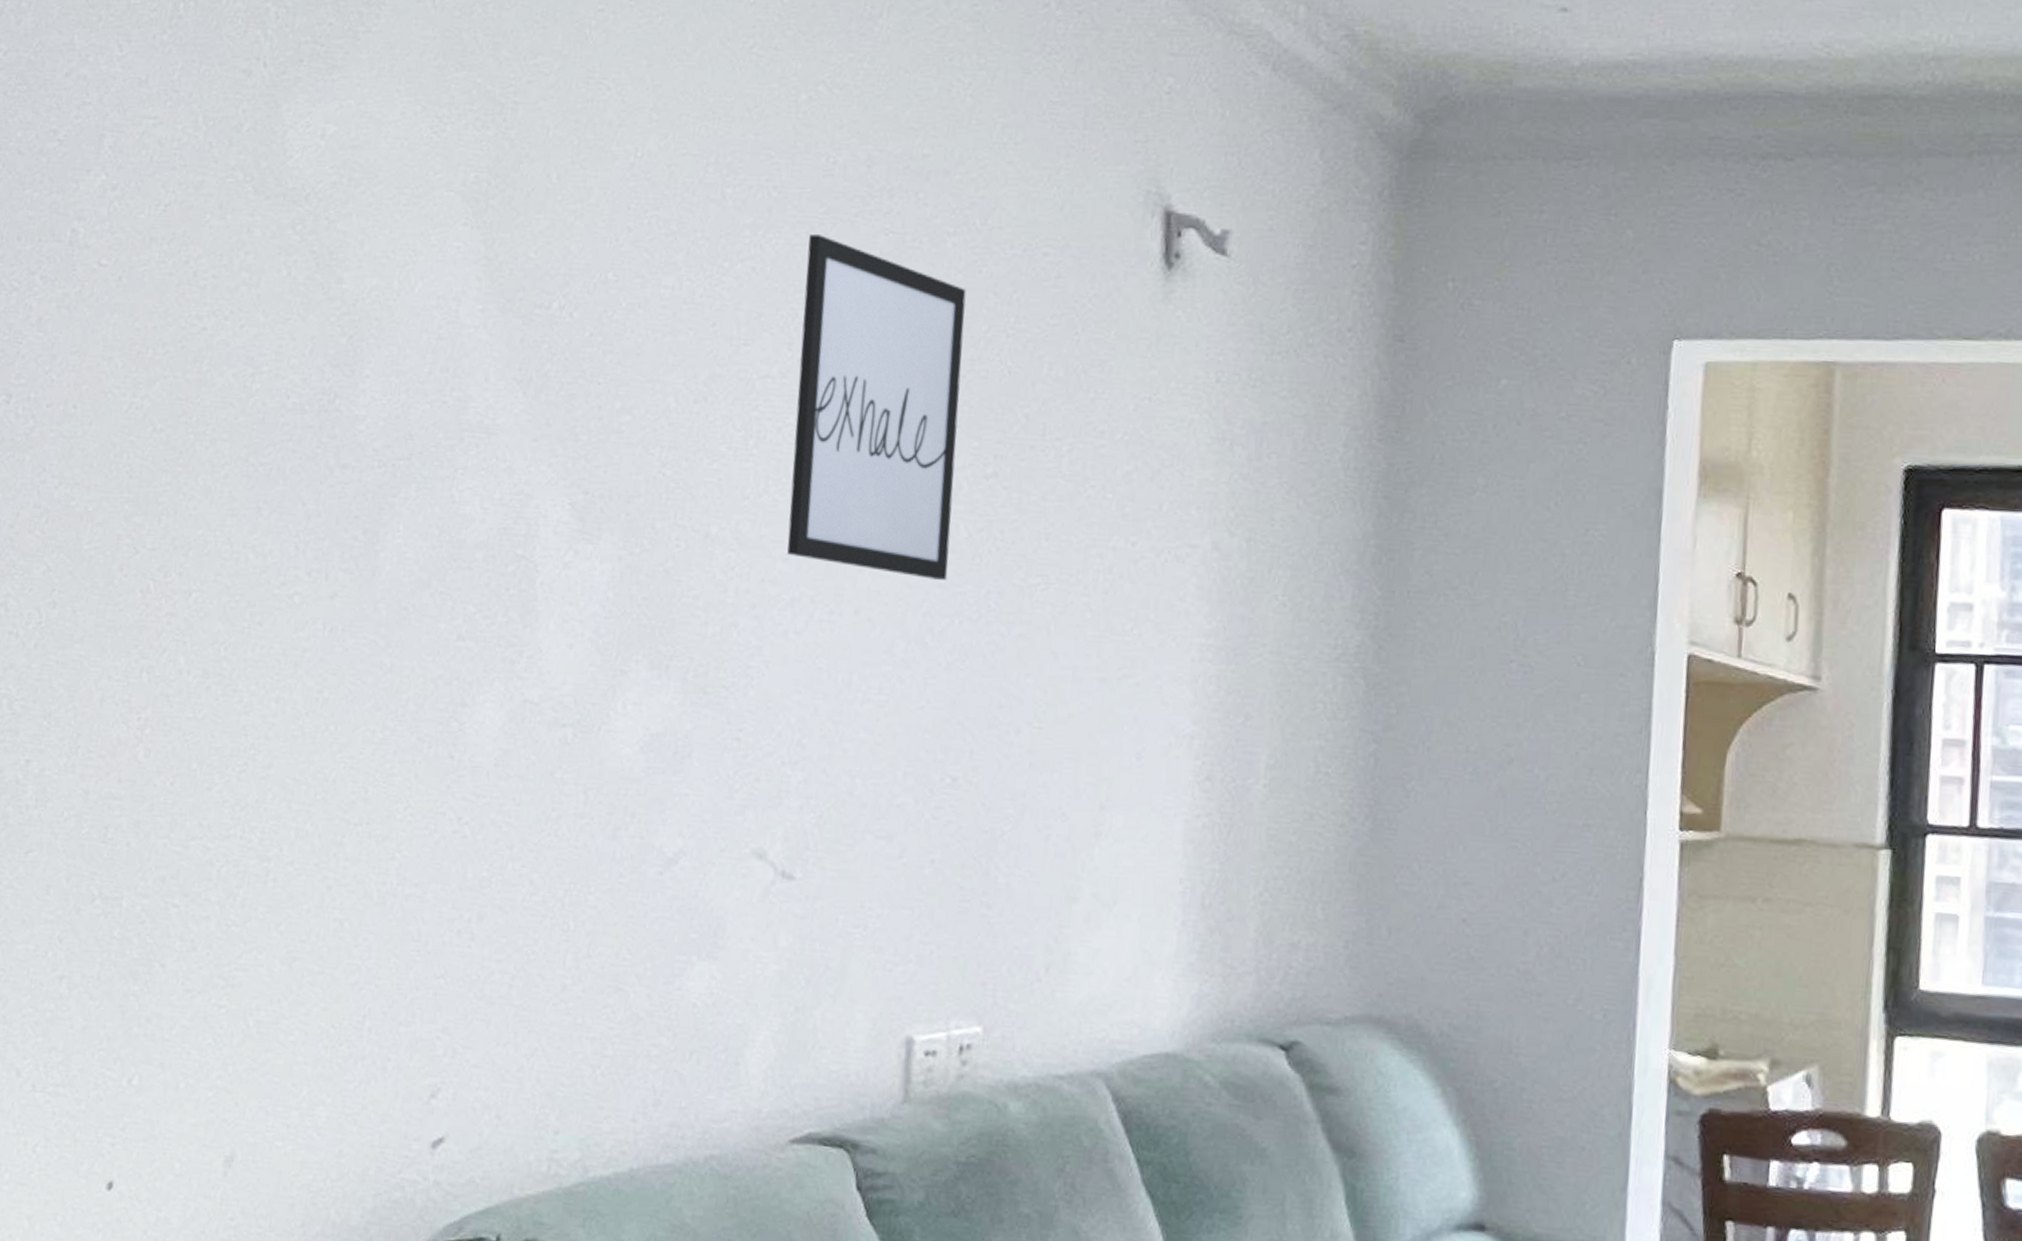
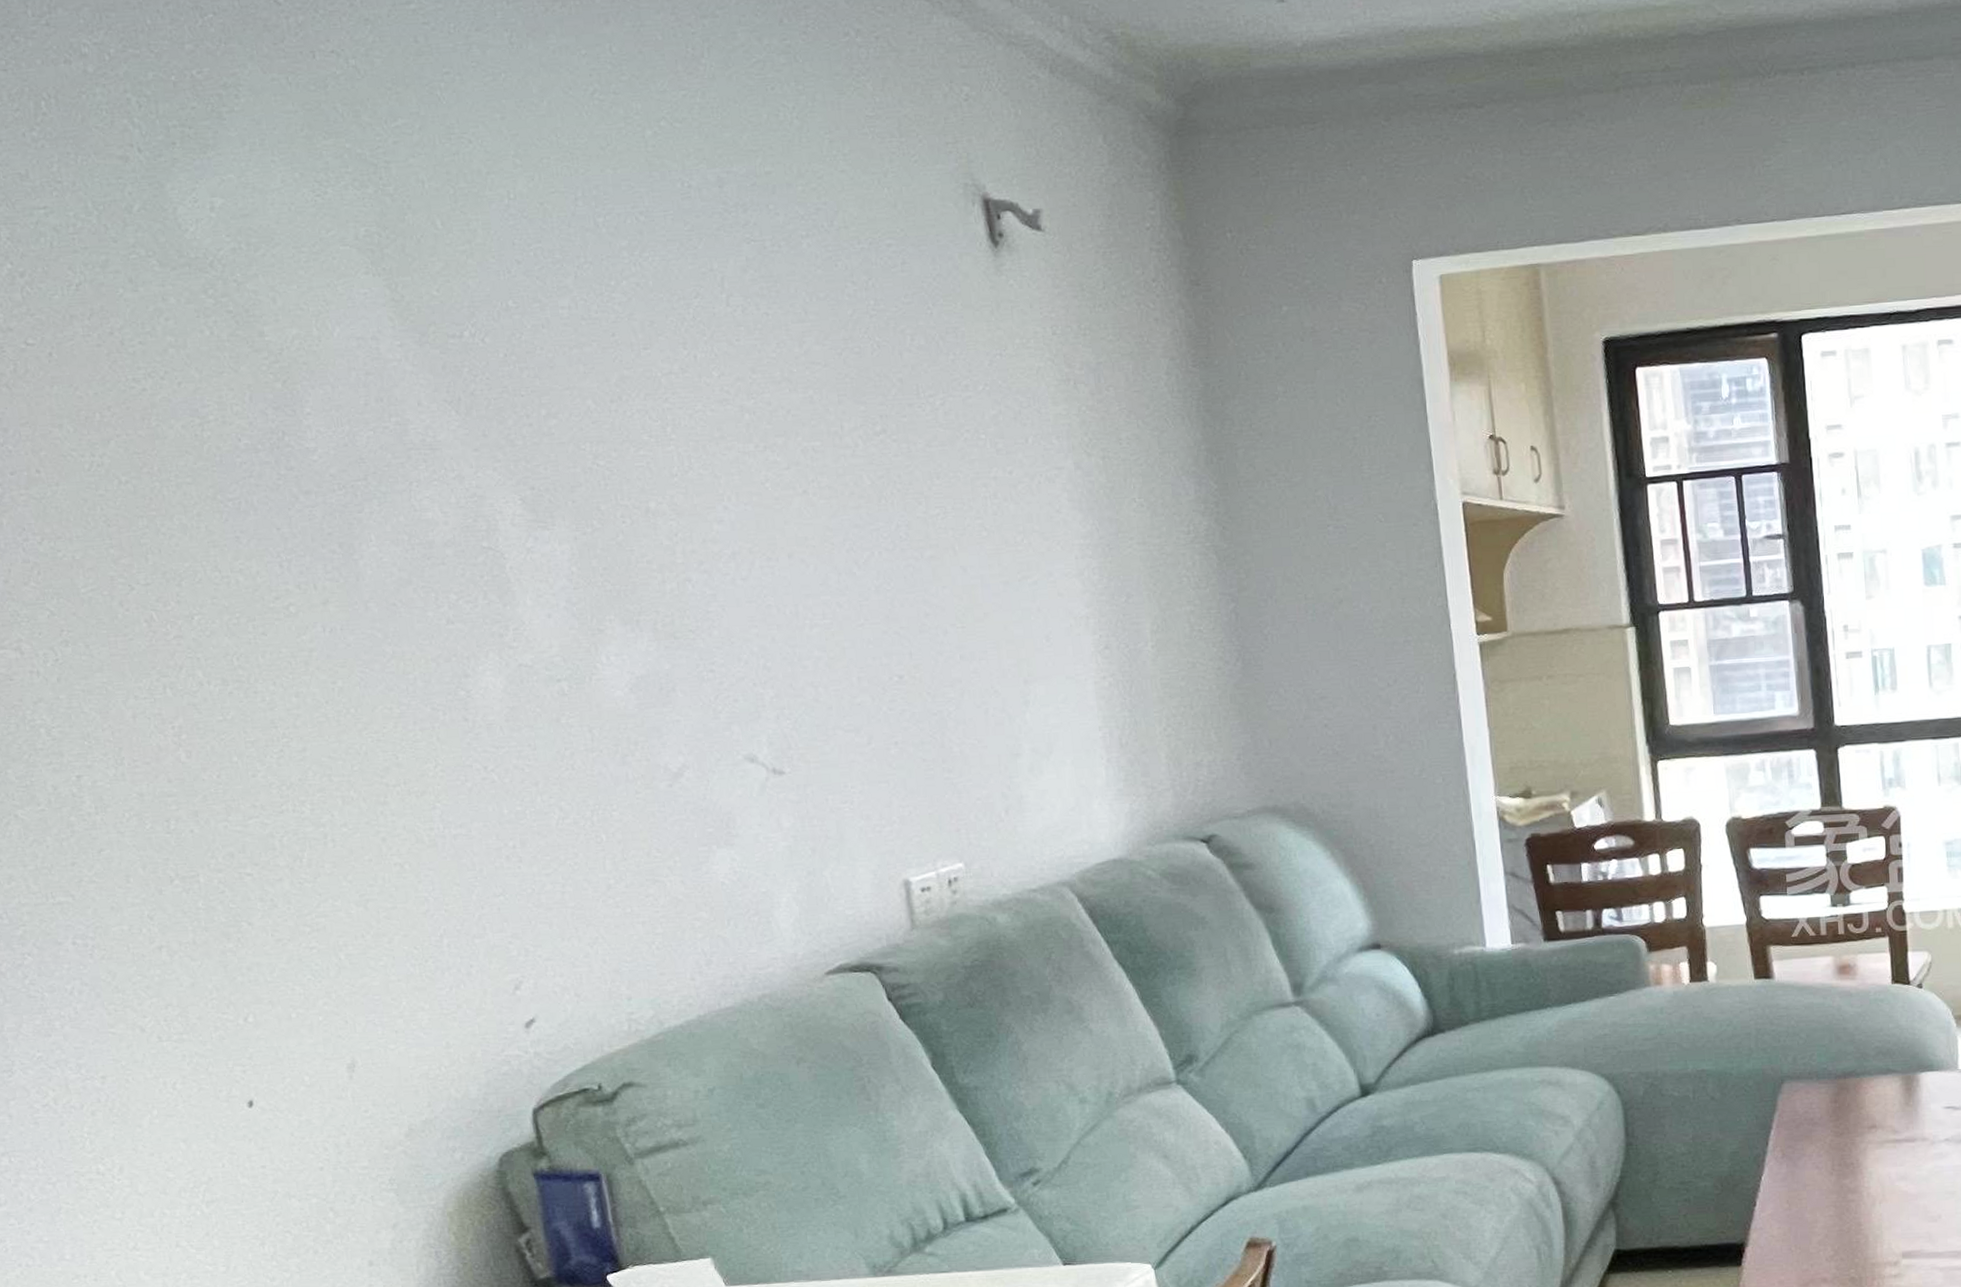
wall art: present [787,234,967,580] -> none [681,249,861,522]

